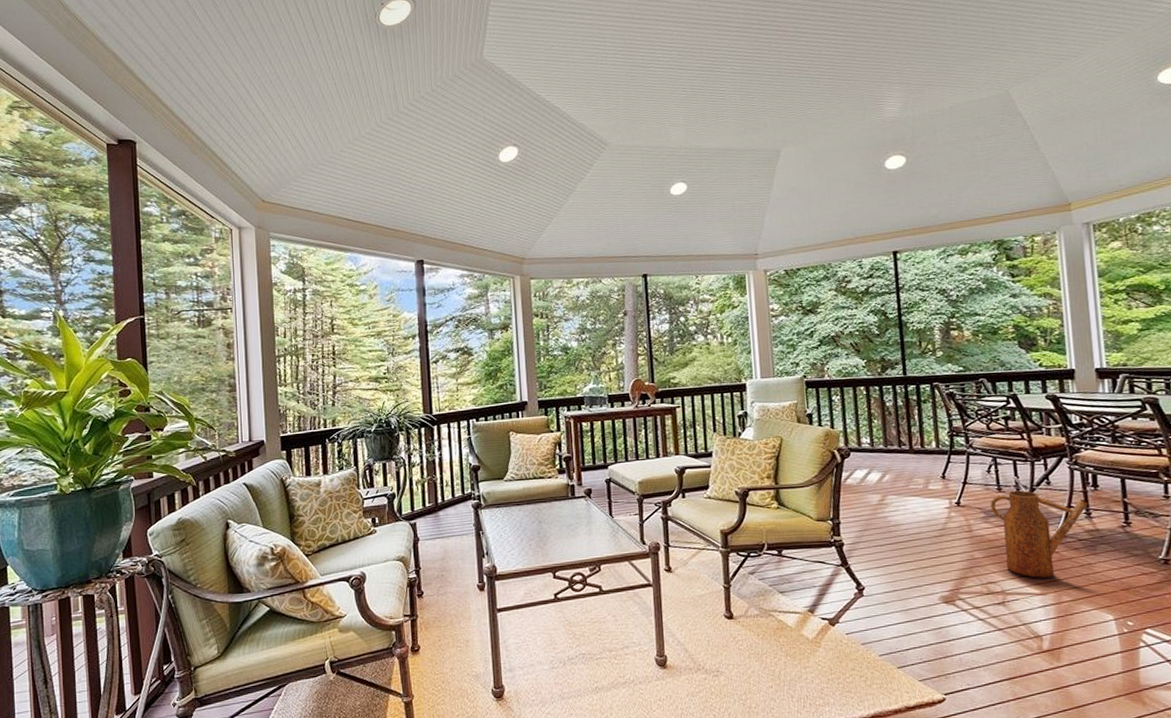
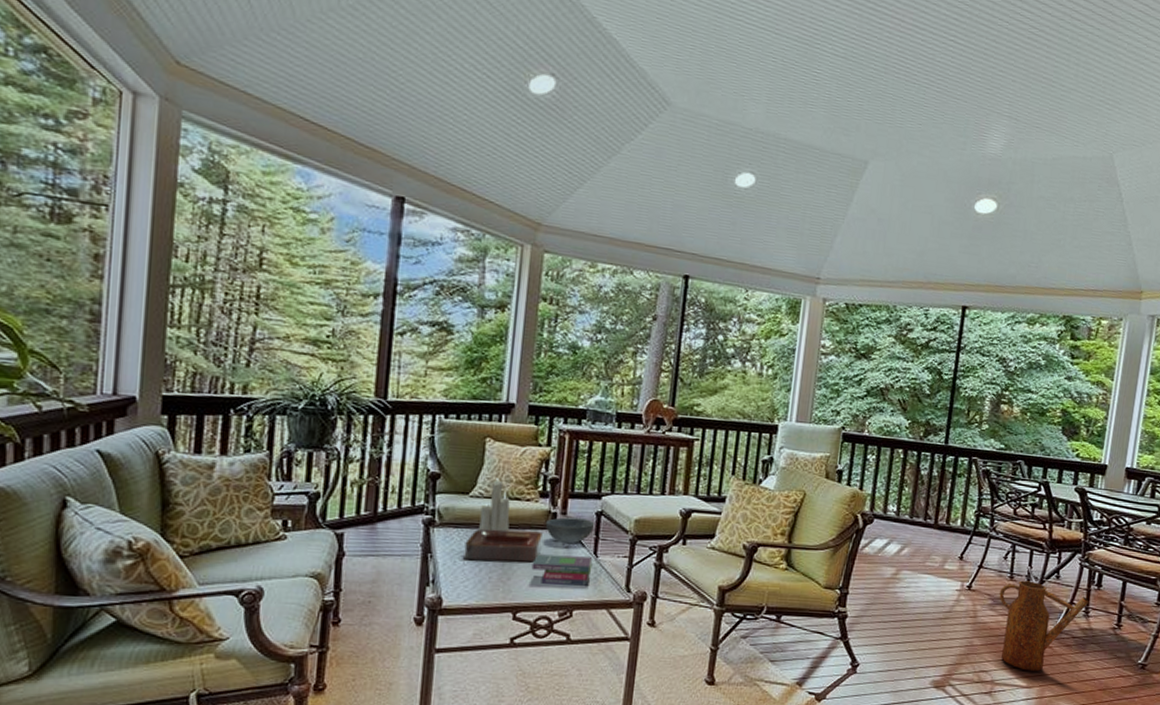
decorative tray: none [506,502,567,533] -> present [464,528,543,563]
candle: none [514,463,539,508] -> present [479,478,510,531]
books: none [561,518,610,547] -> present [531,554,593,587]
bowl: none [566,486,606,510] -> present [545,517,594,544]

